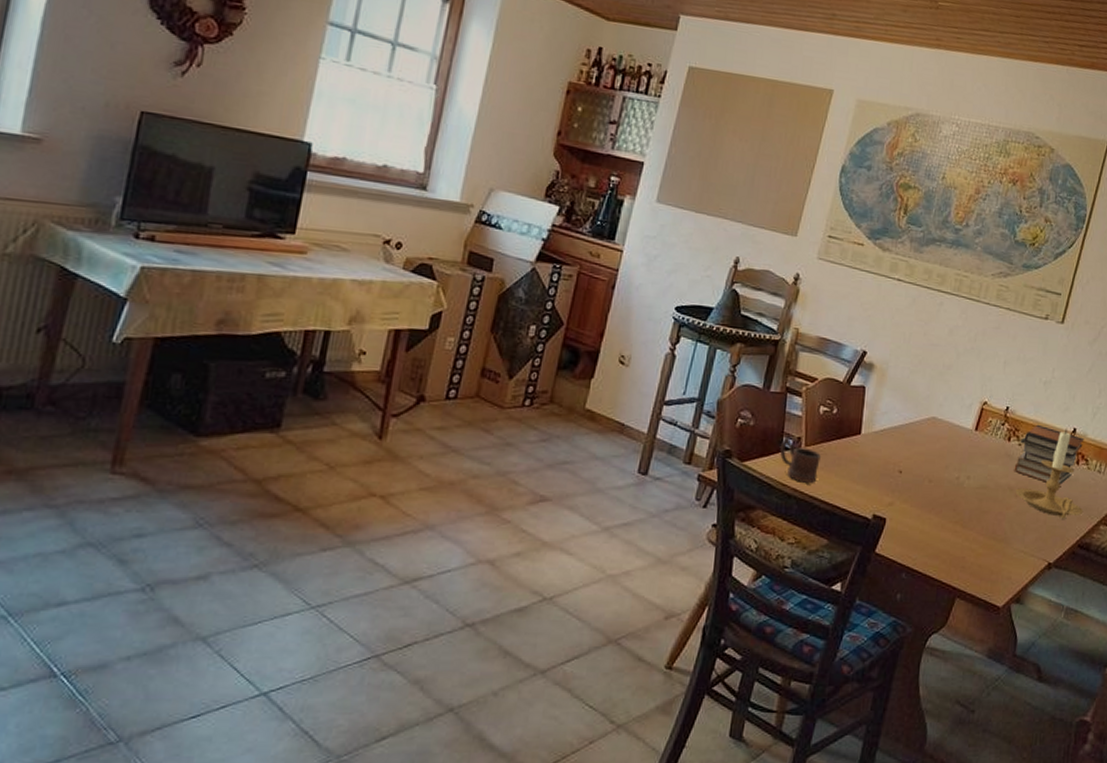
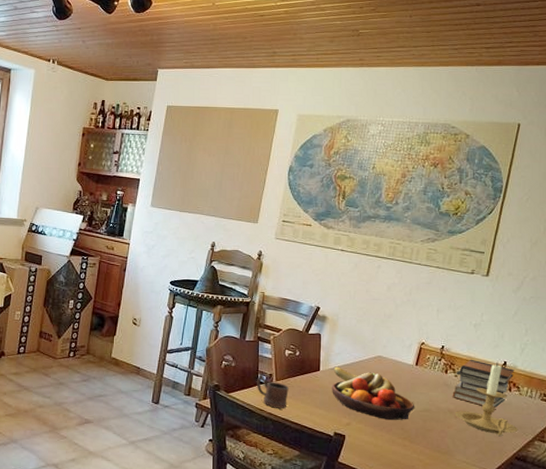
fruit bowl: none [874,429,971,499] -> present [332,366,415,420]

